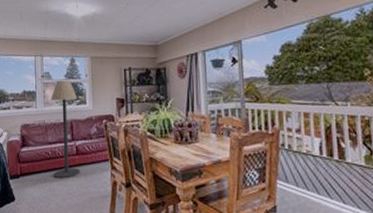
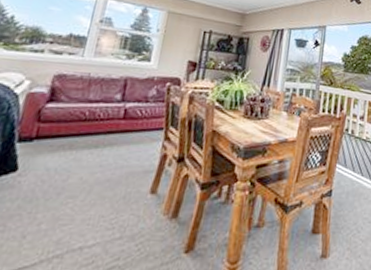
floor lamp: present [50,80,80,179] -> none [84,29,141,147]

